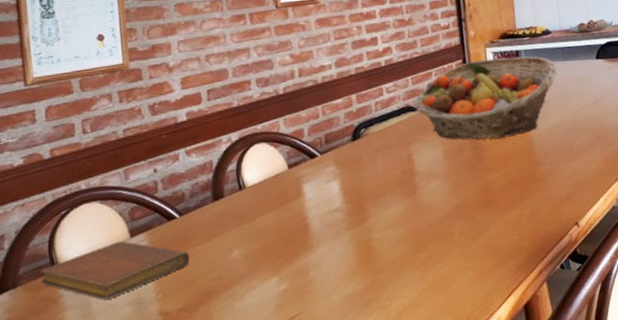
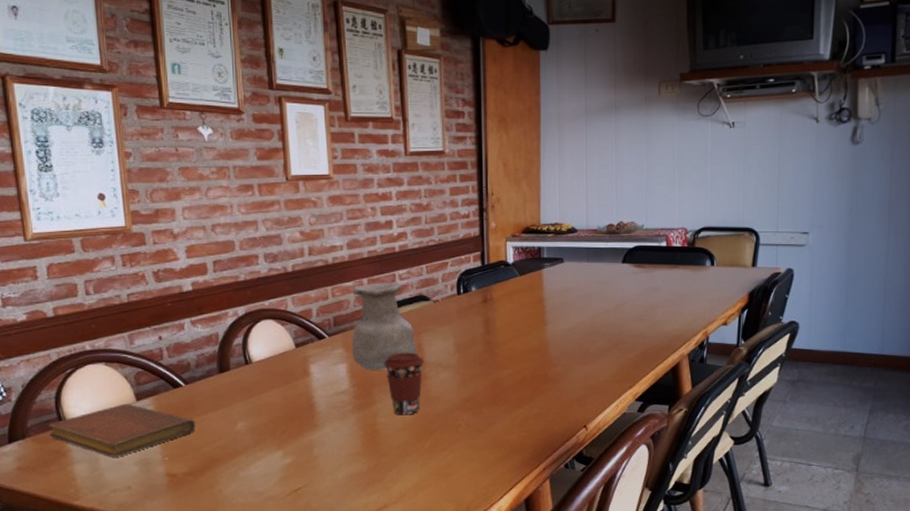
vase: none [342,95,407,185] -> present [351,282,417,370]
coffee cup: none [374,163,415,229] -> present [383,352,425,416]
fruit basket: present [415,56,557,139] -> none [428,253,579,336]

